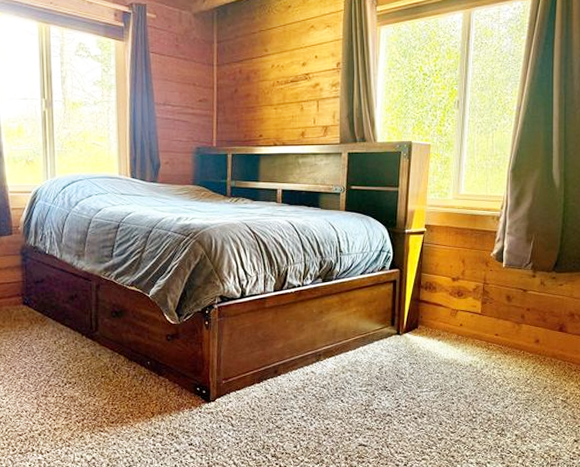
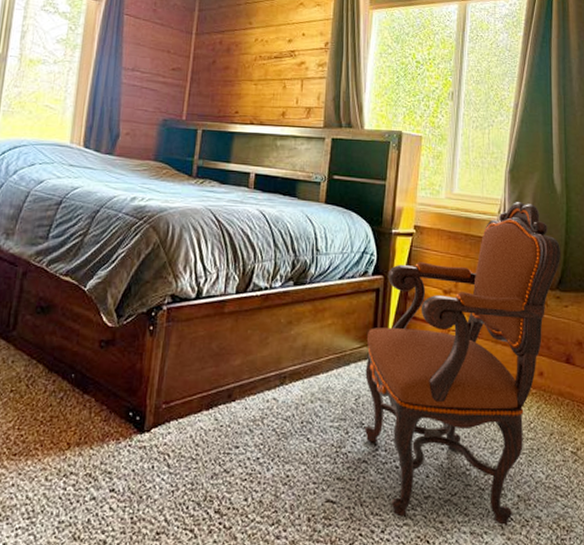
armchair: none [387,198,558,457] -> present [365,202,561,525]

